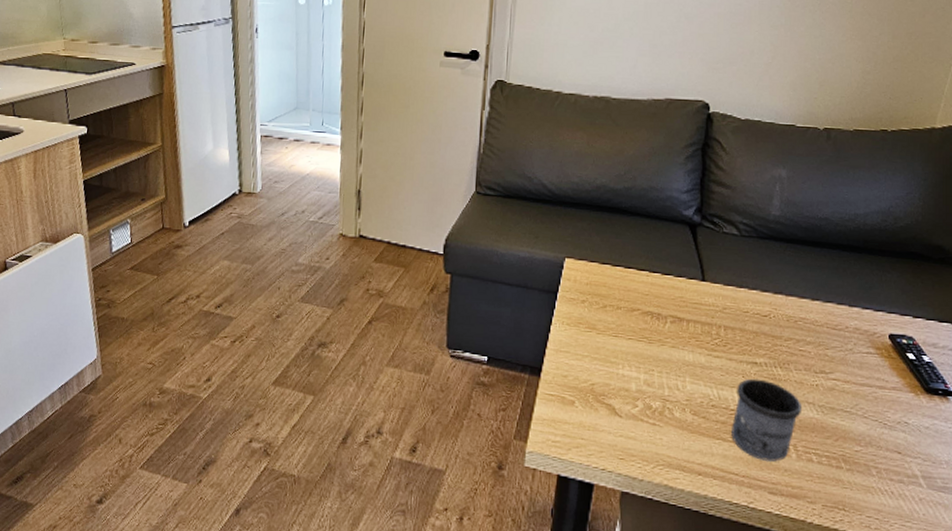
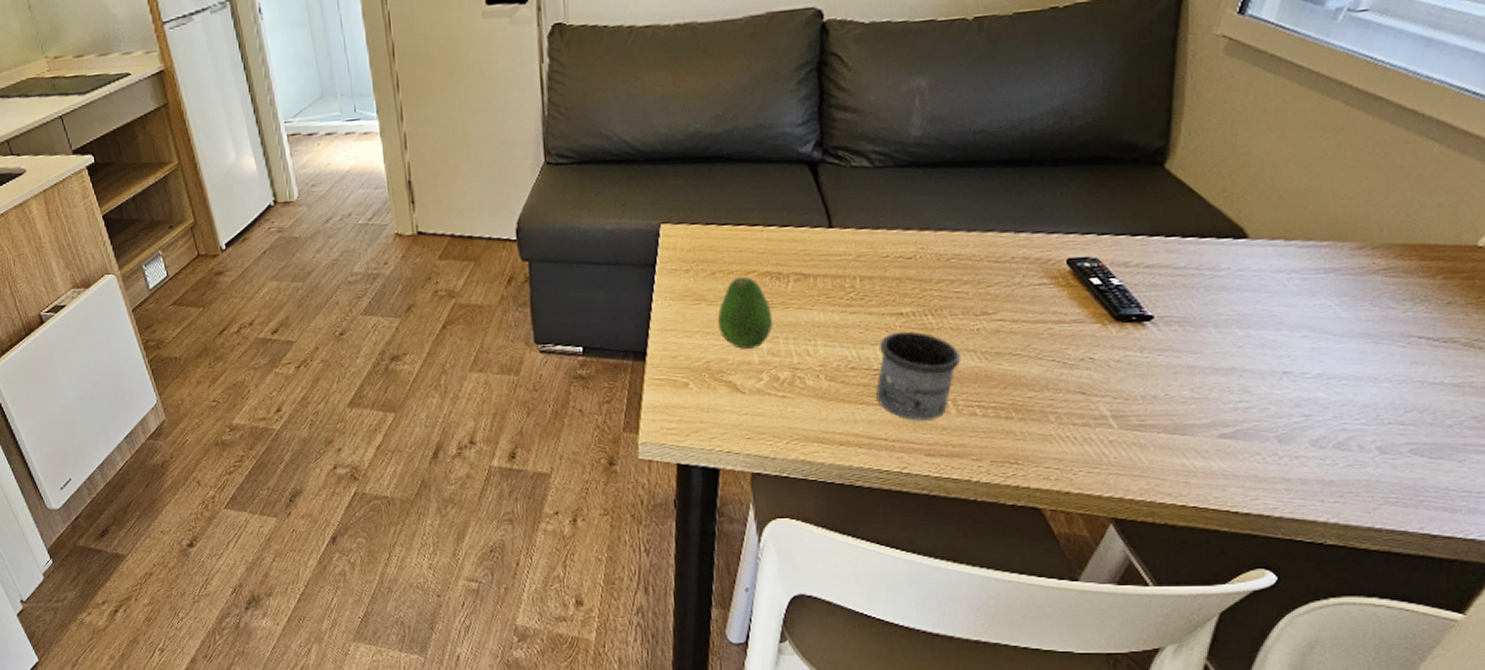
fruit: none [604,312,651,377] -> present [717,276,773,349]

